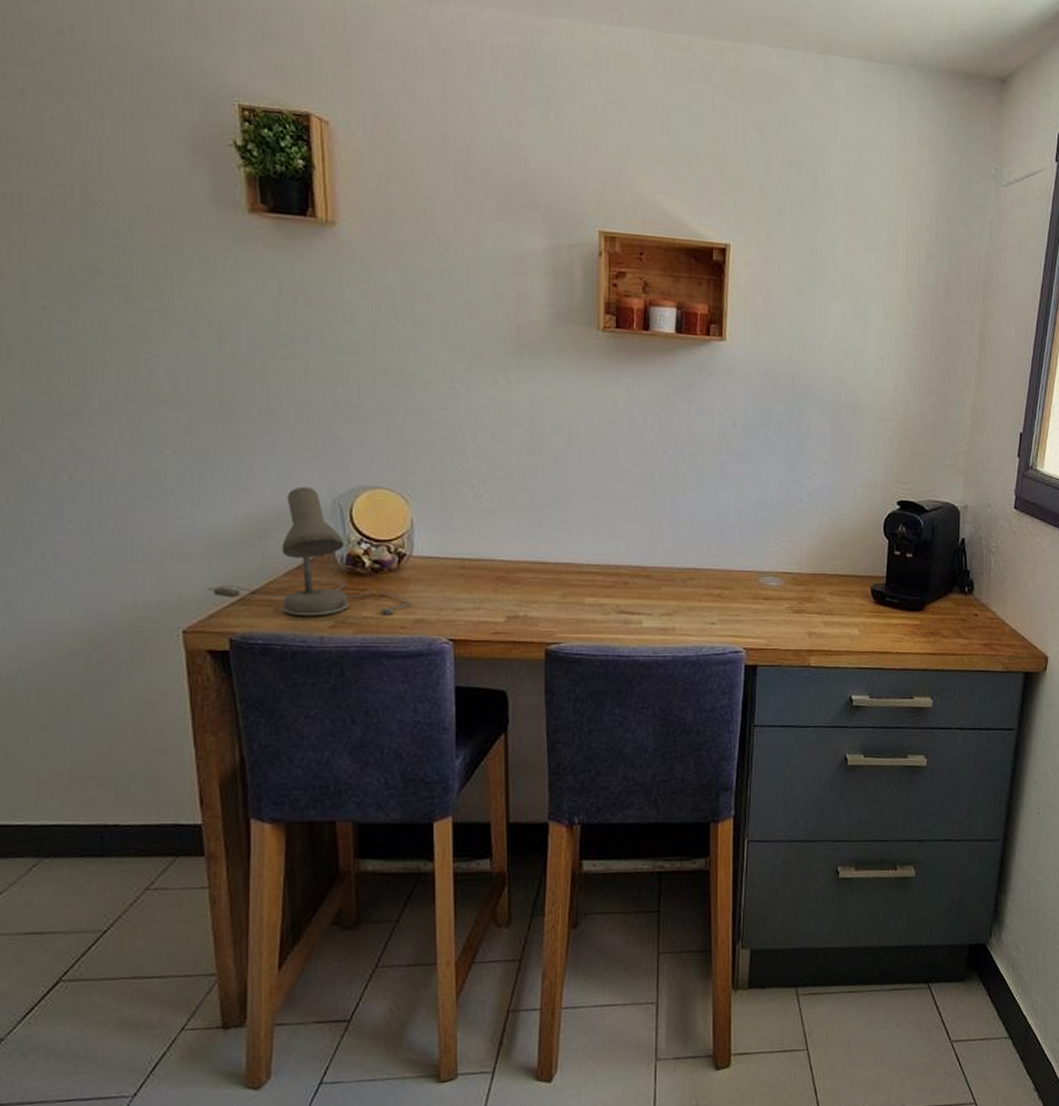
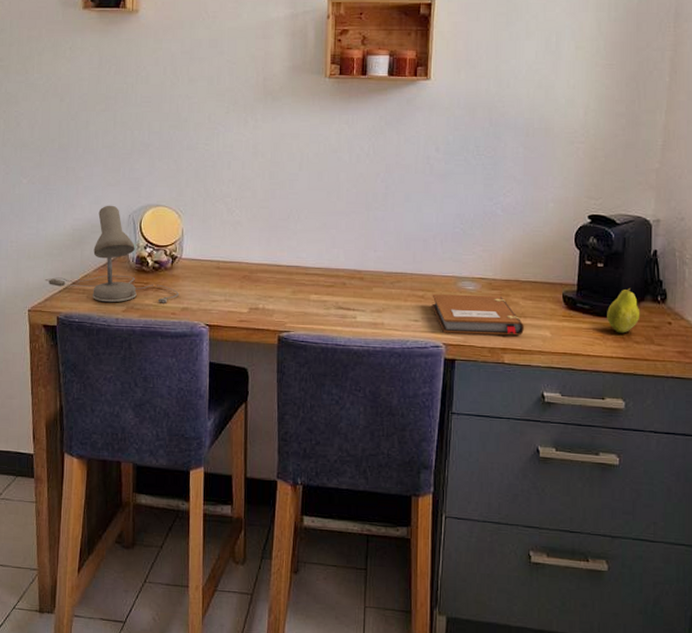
notebook: none [730,591,831,636] -> present [432,293,524,336]
fruit: none [916,579,948,628] -> present [607,287,640,333]

